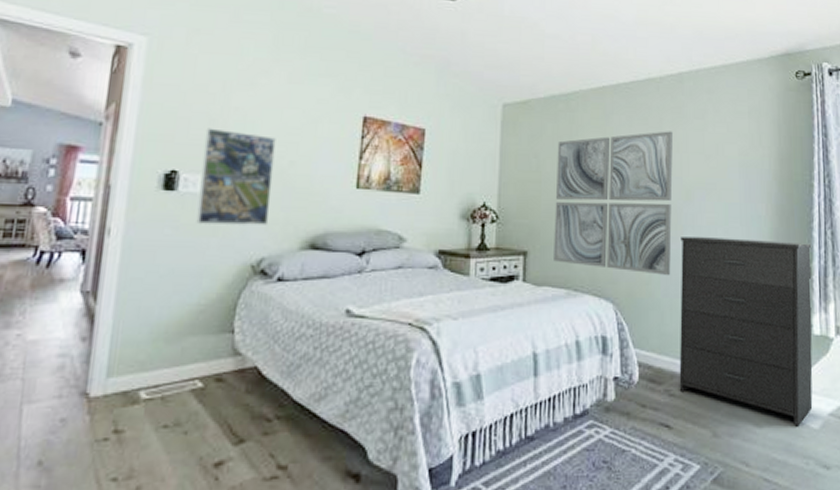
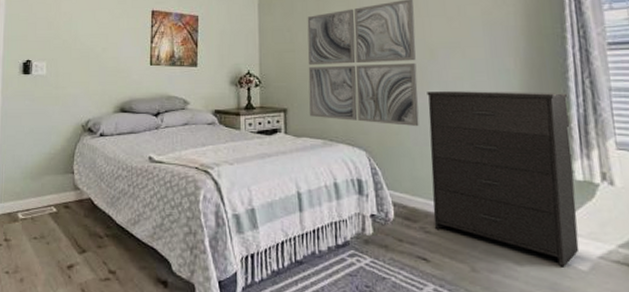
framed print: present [196,128,276,225] -> none [45,28,92,96]

